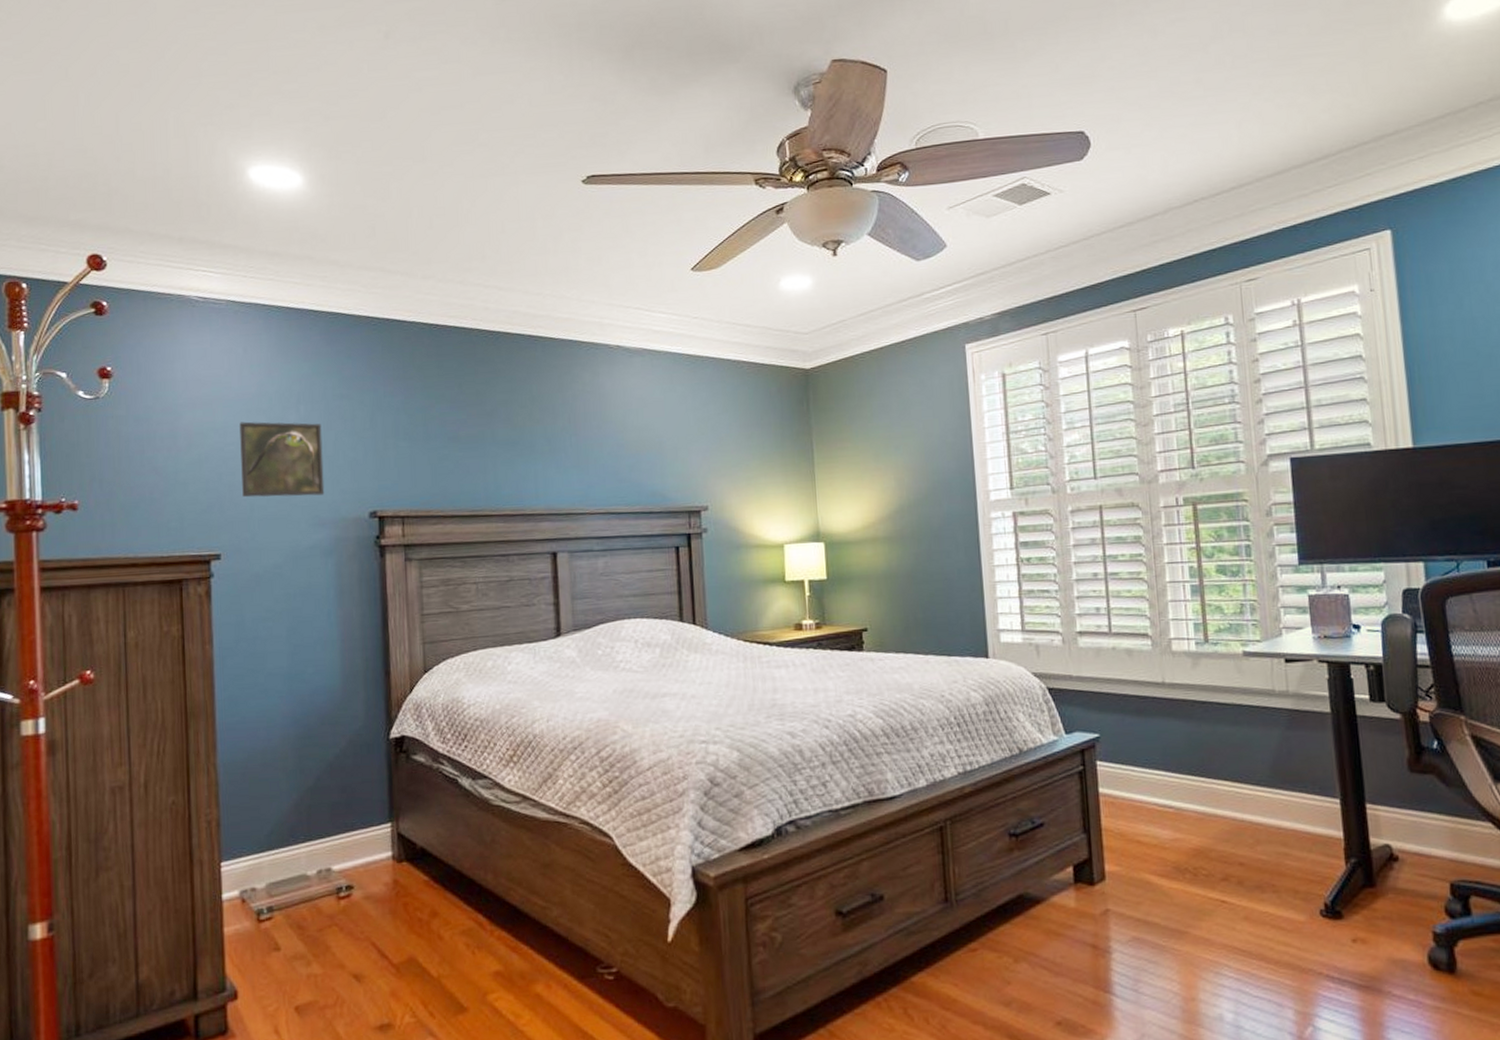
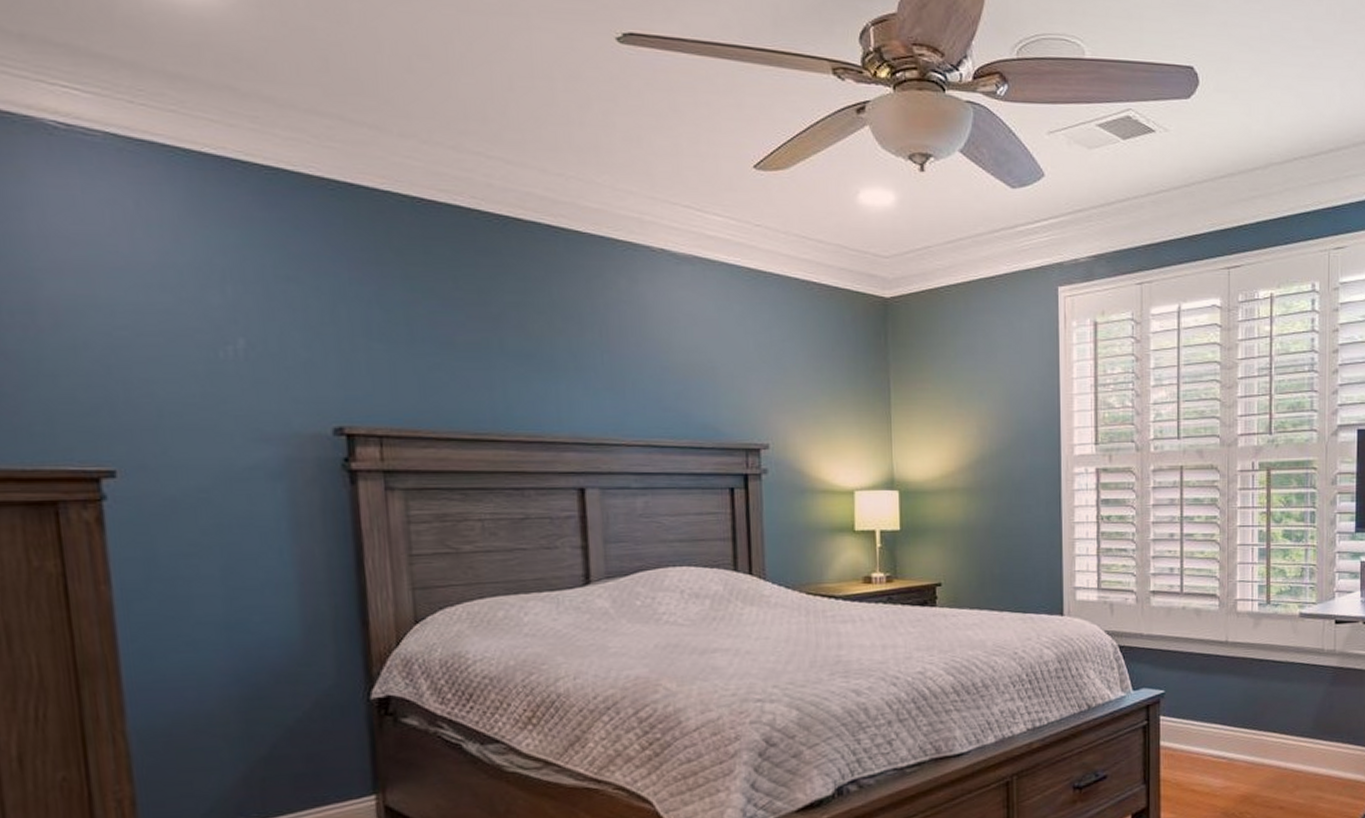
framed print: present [239,421,325,498] -> none [134,300,268,403]

